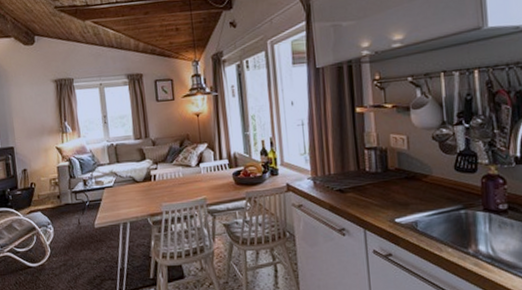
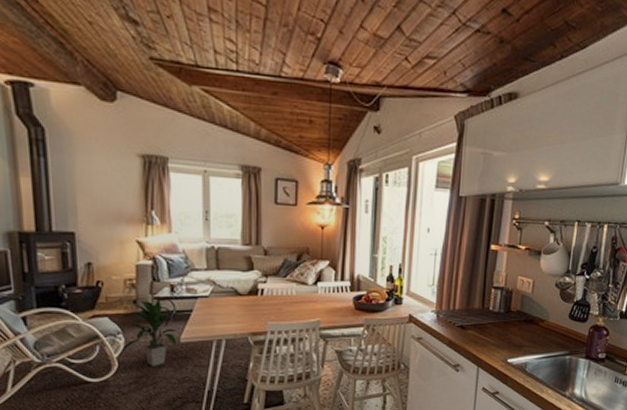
indoor plant: none [50,193,97,250] -> present [119,299,186,366]

